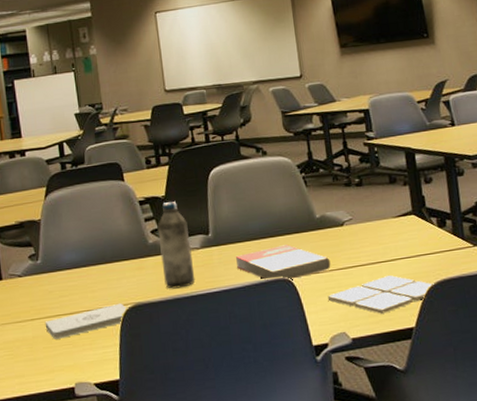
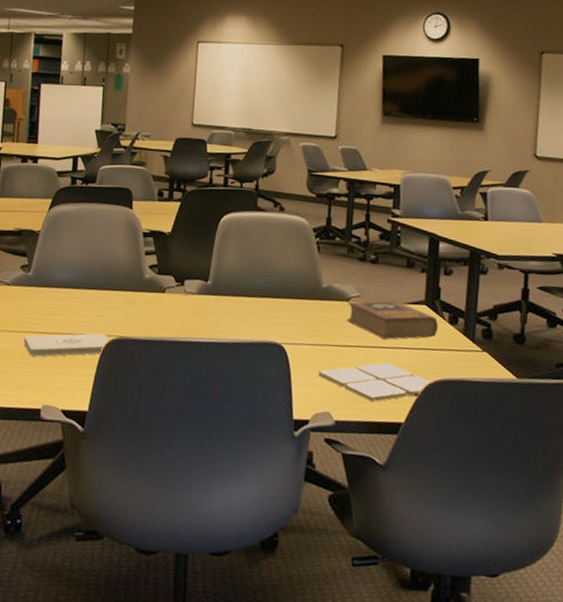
water bottle: present [157,201,195,289] -> none [153,239,189,331]
book: present [235,244,331,281] -> none [230,308,329,347]
book: none [342,217,430,254] -> present [347,300,439,340]

